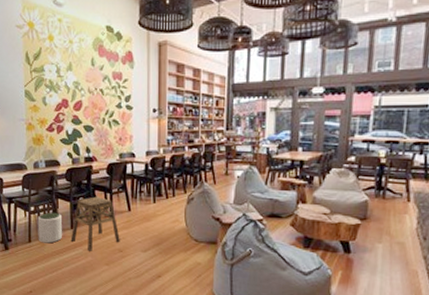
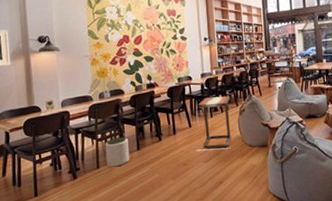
stool: present [70,197,120,251] -> none [137,118,184,169]
side table: none [133,179,179,241] -> present [195,96,232,151]

